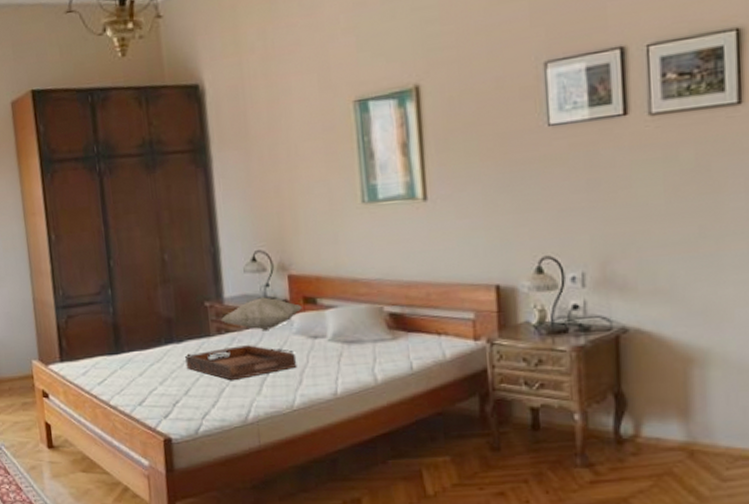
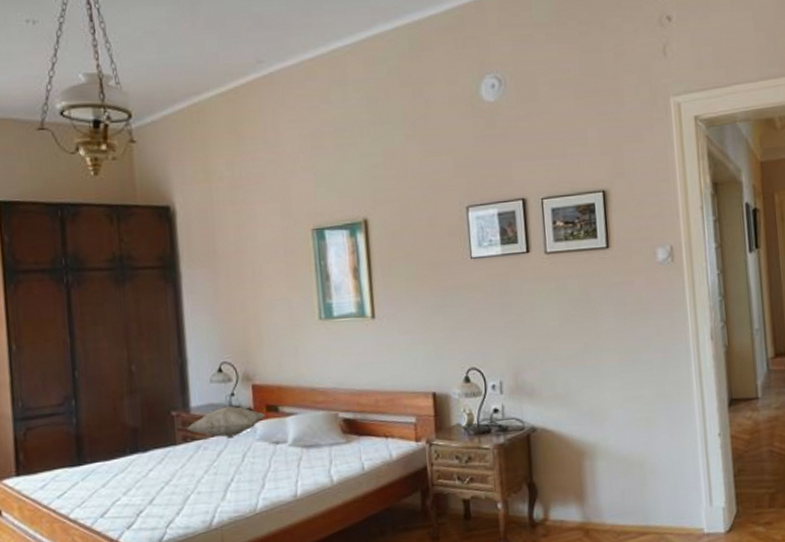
serving tray: present [185,345,297,381] -> none [150,452,260,488]

